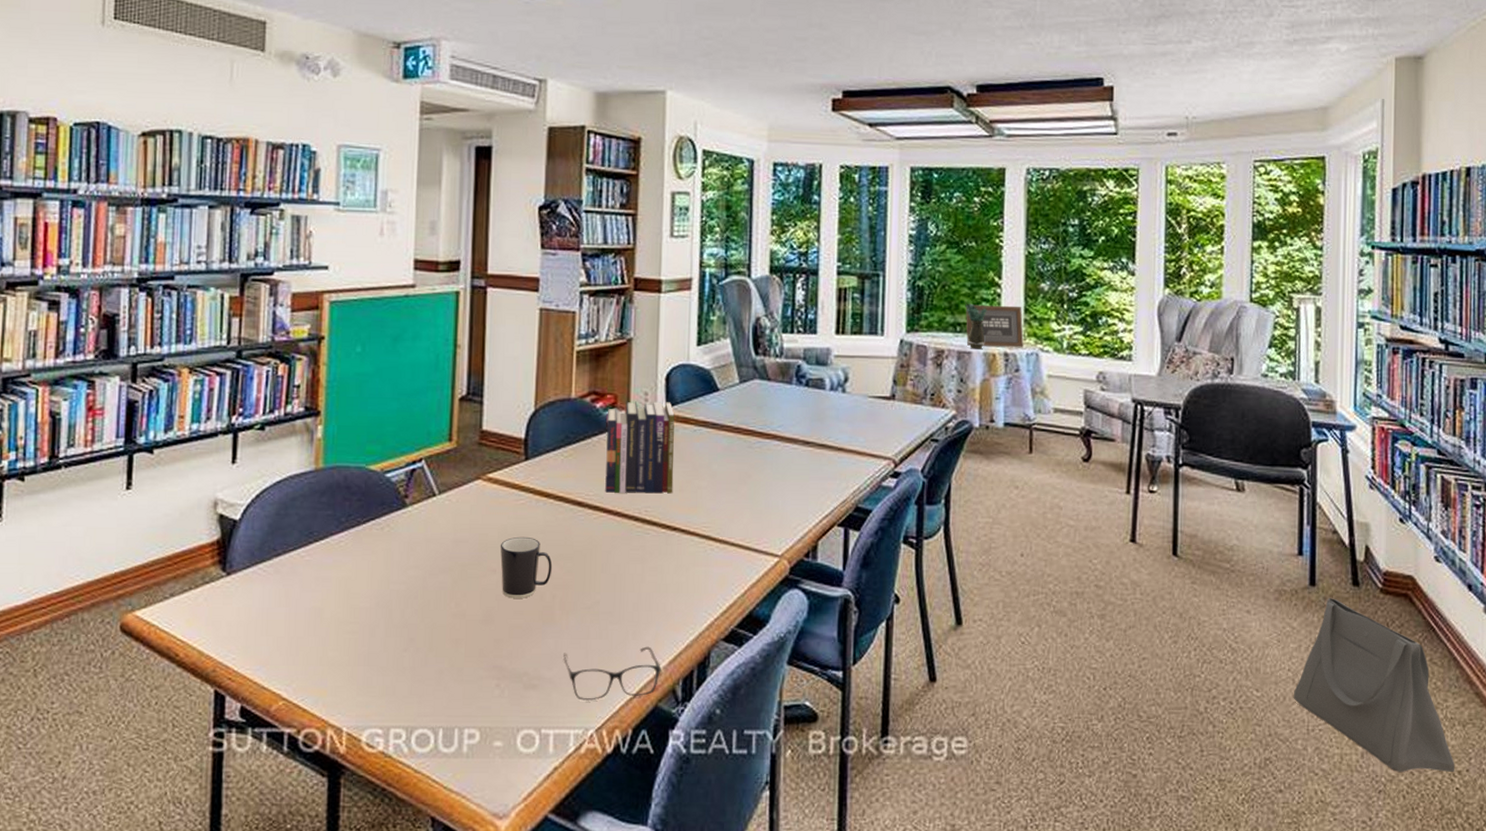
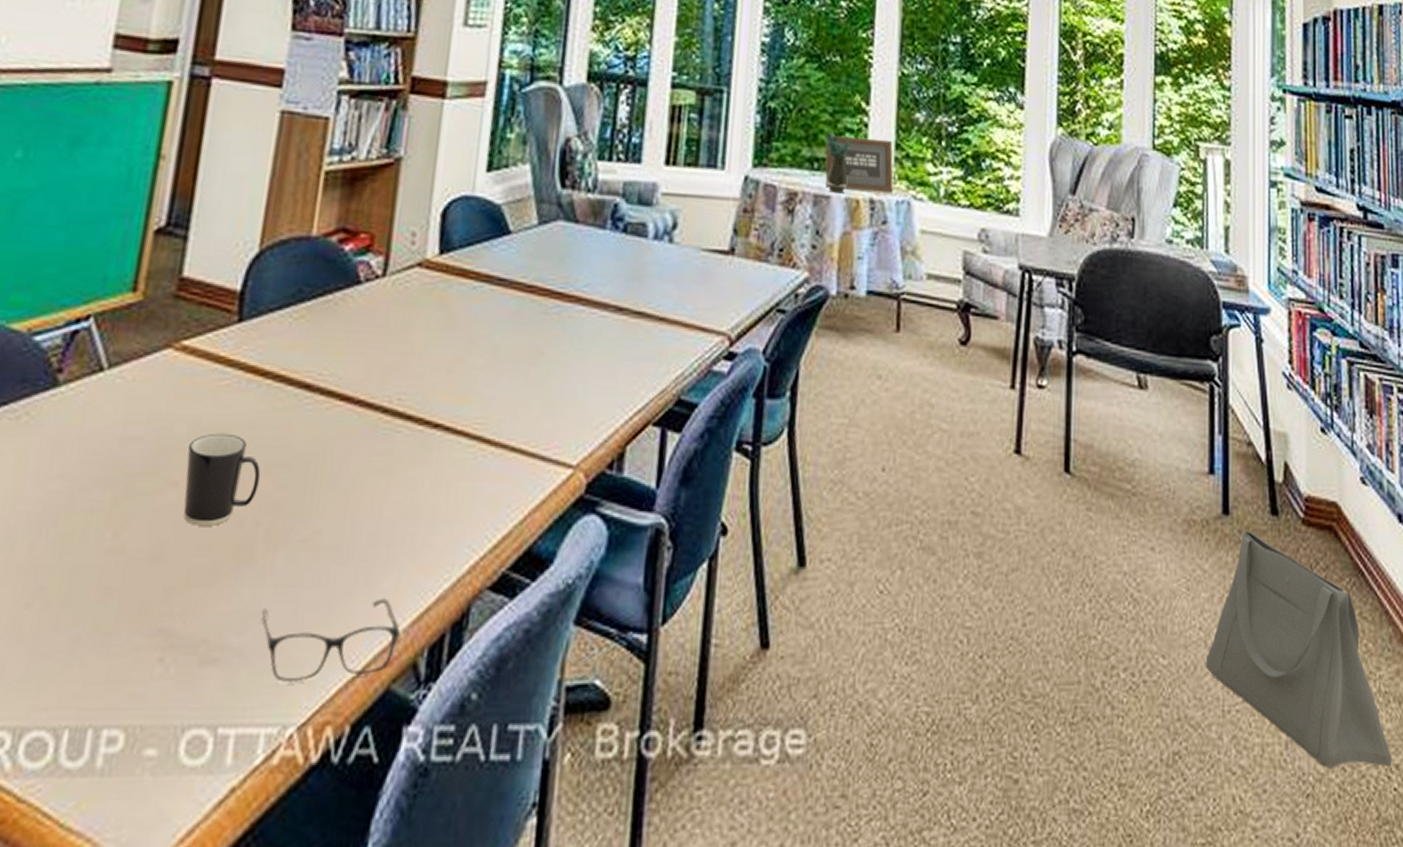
books: present [605,401,675,494] -> none [345,243,450,375]

